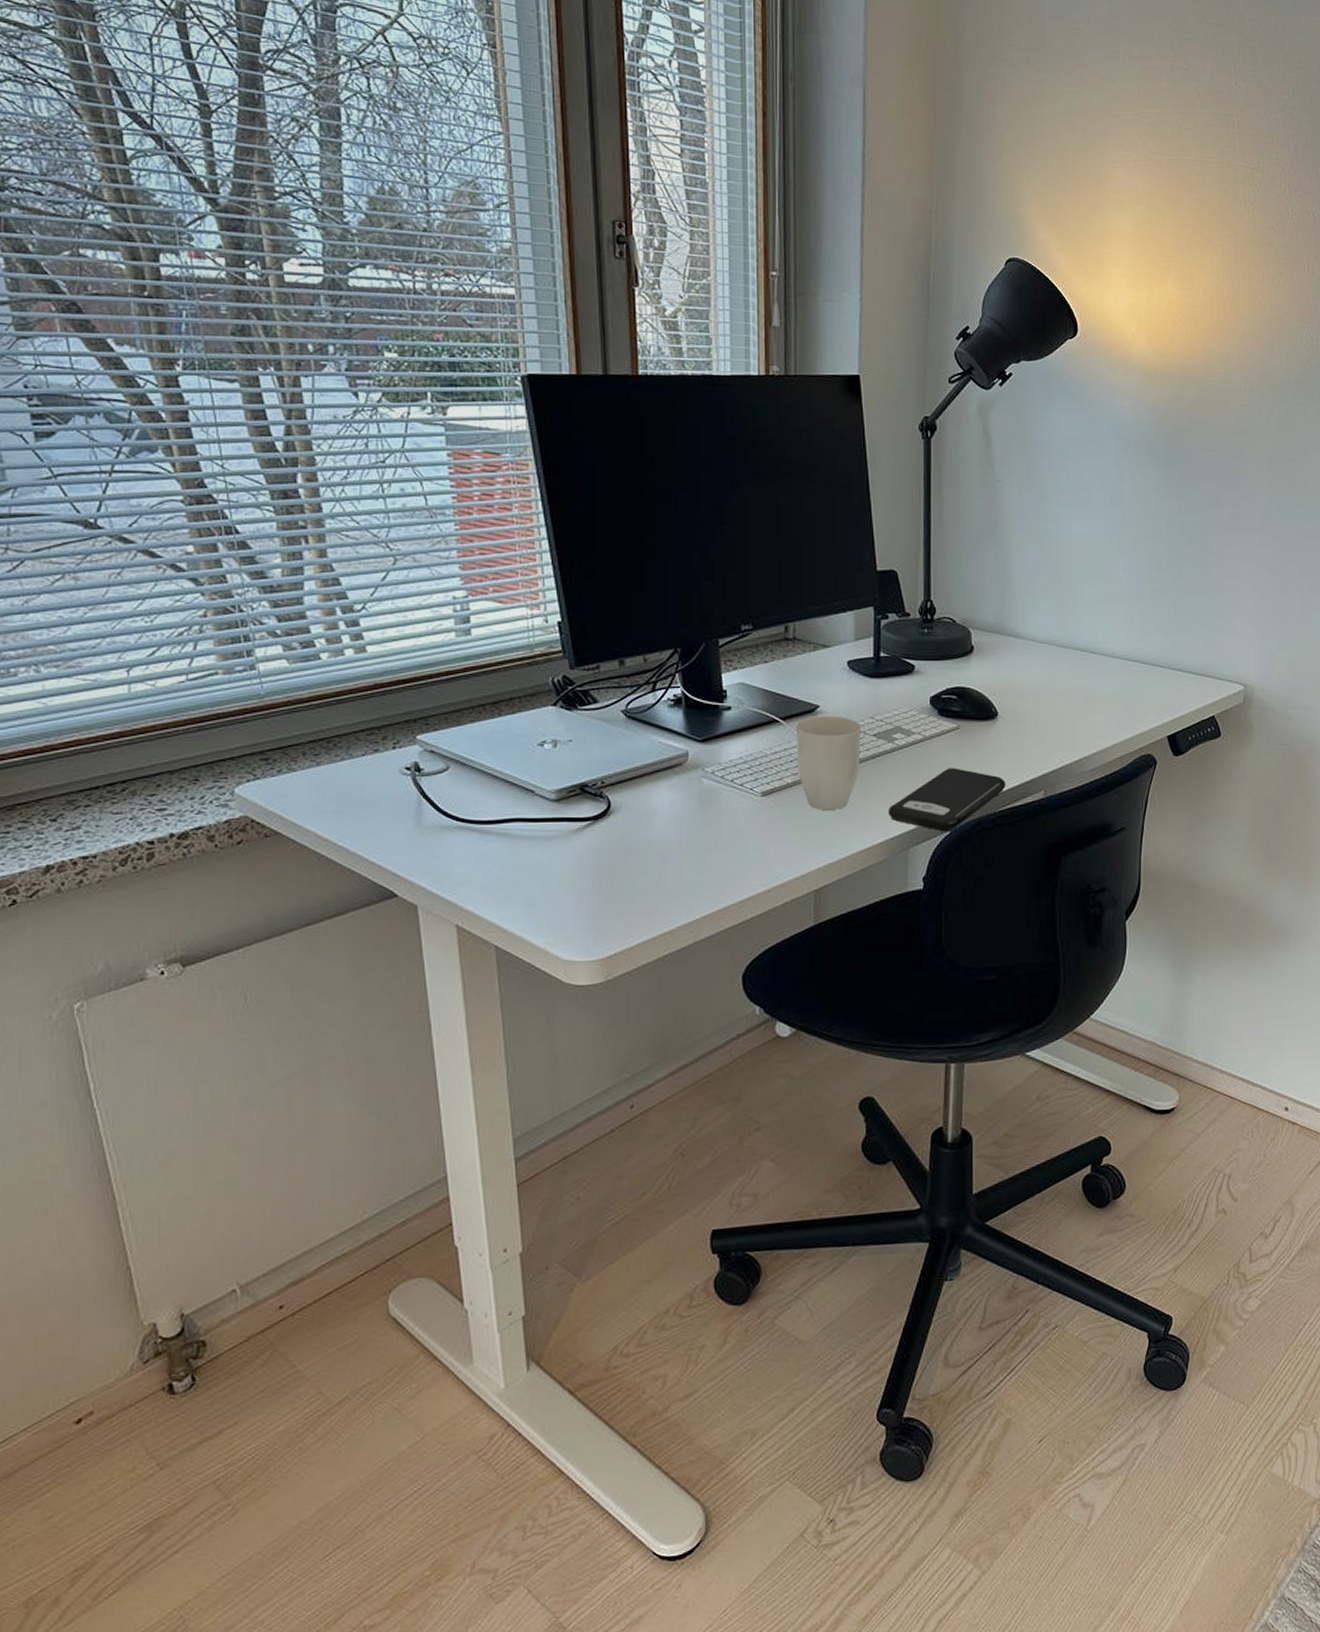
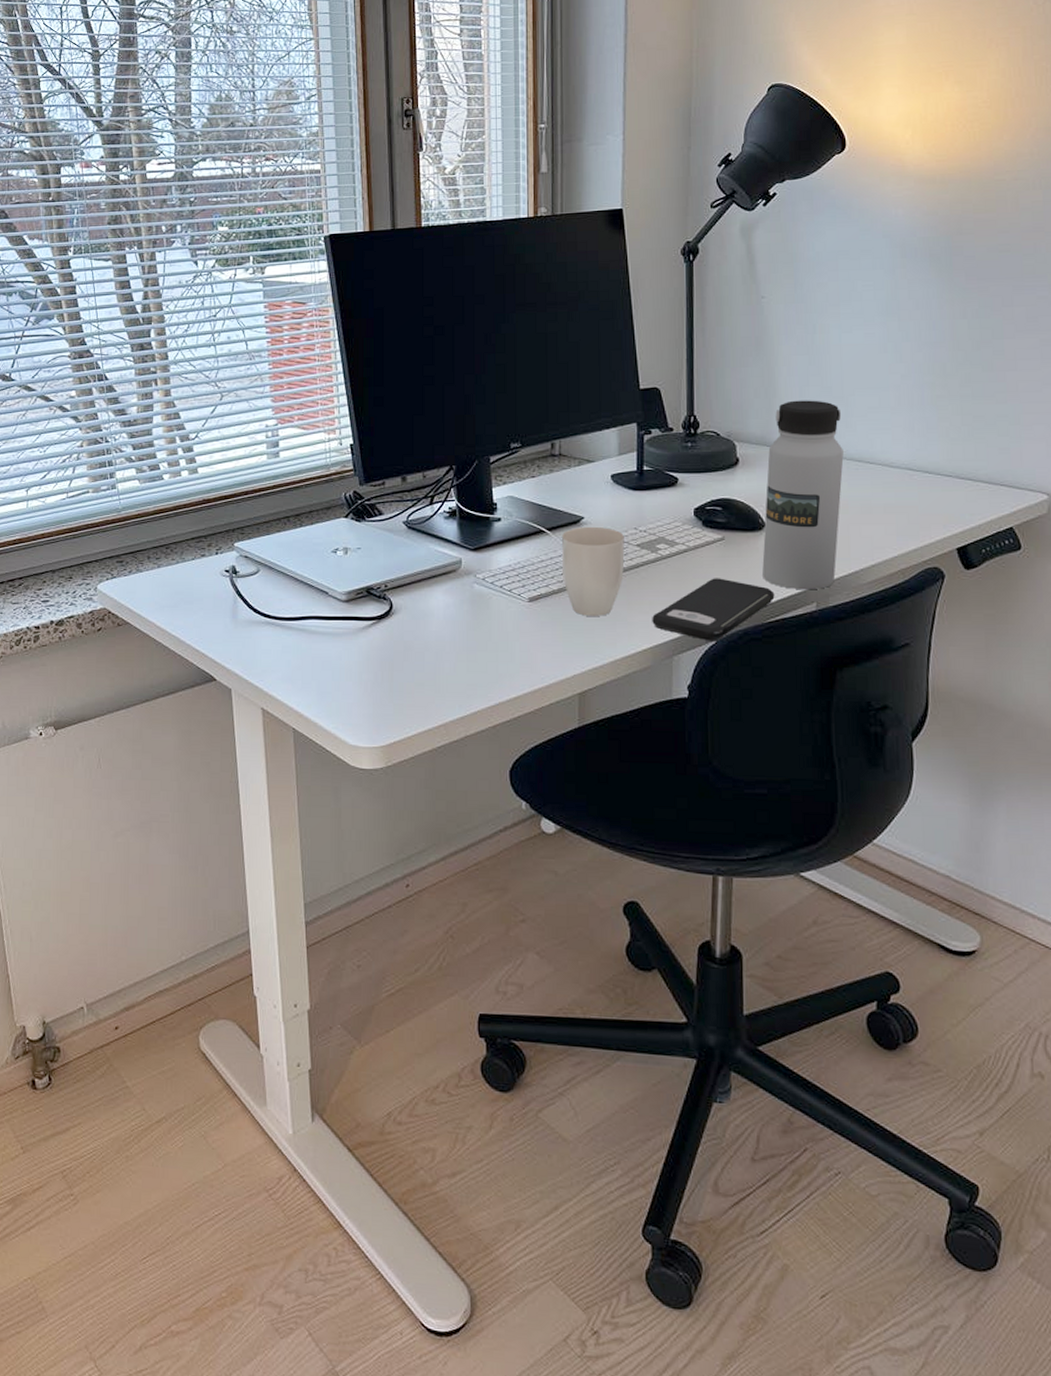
water bottle: none [995,588,1071,779] -> present [762,400,844,590]

